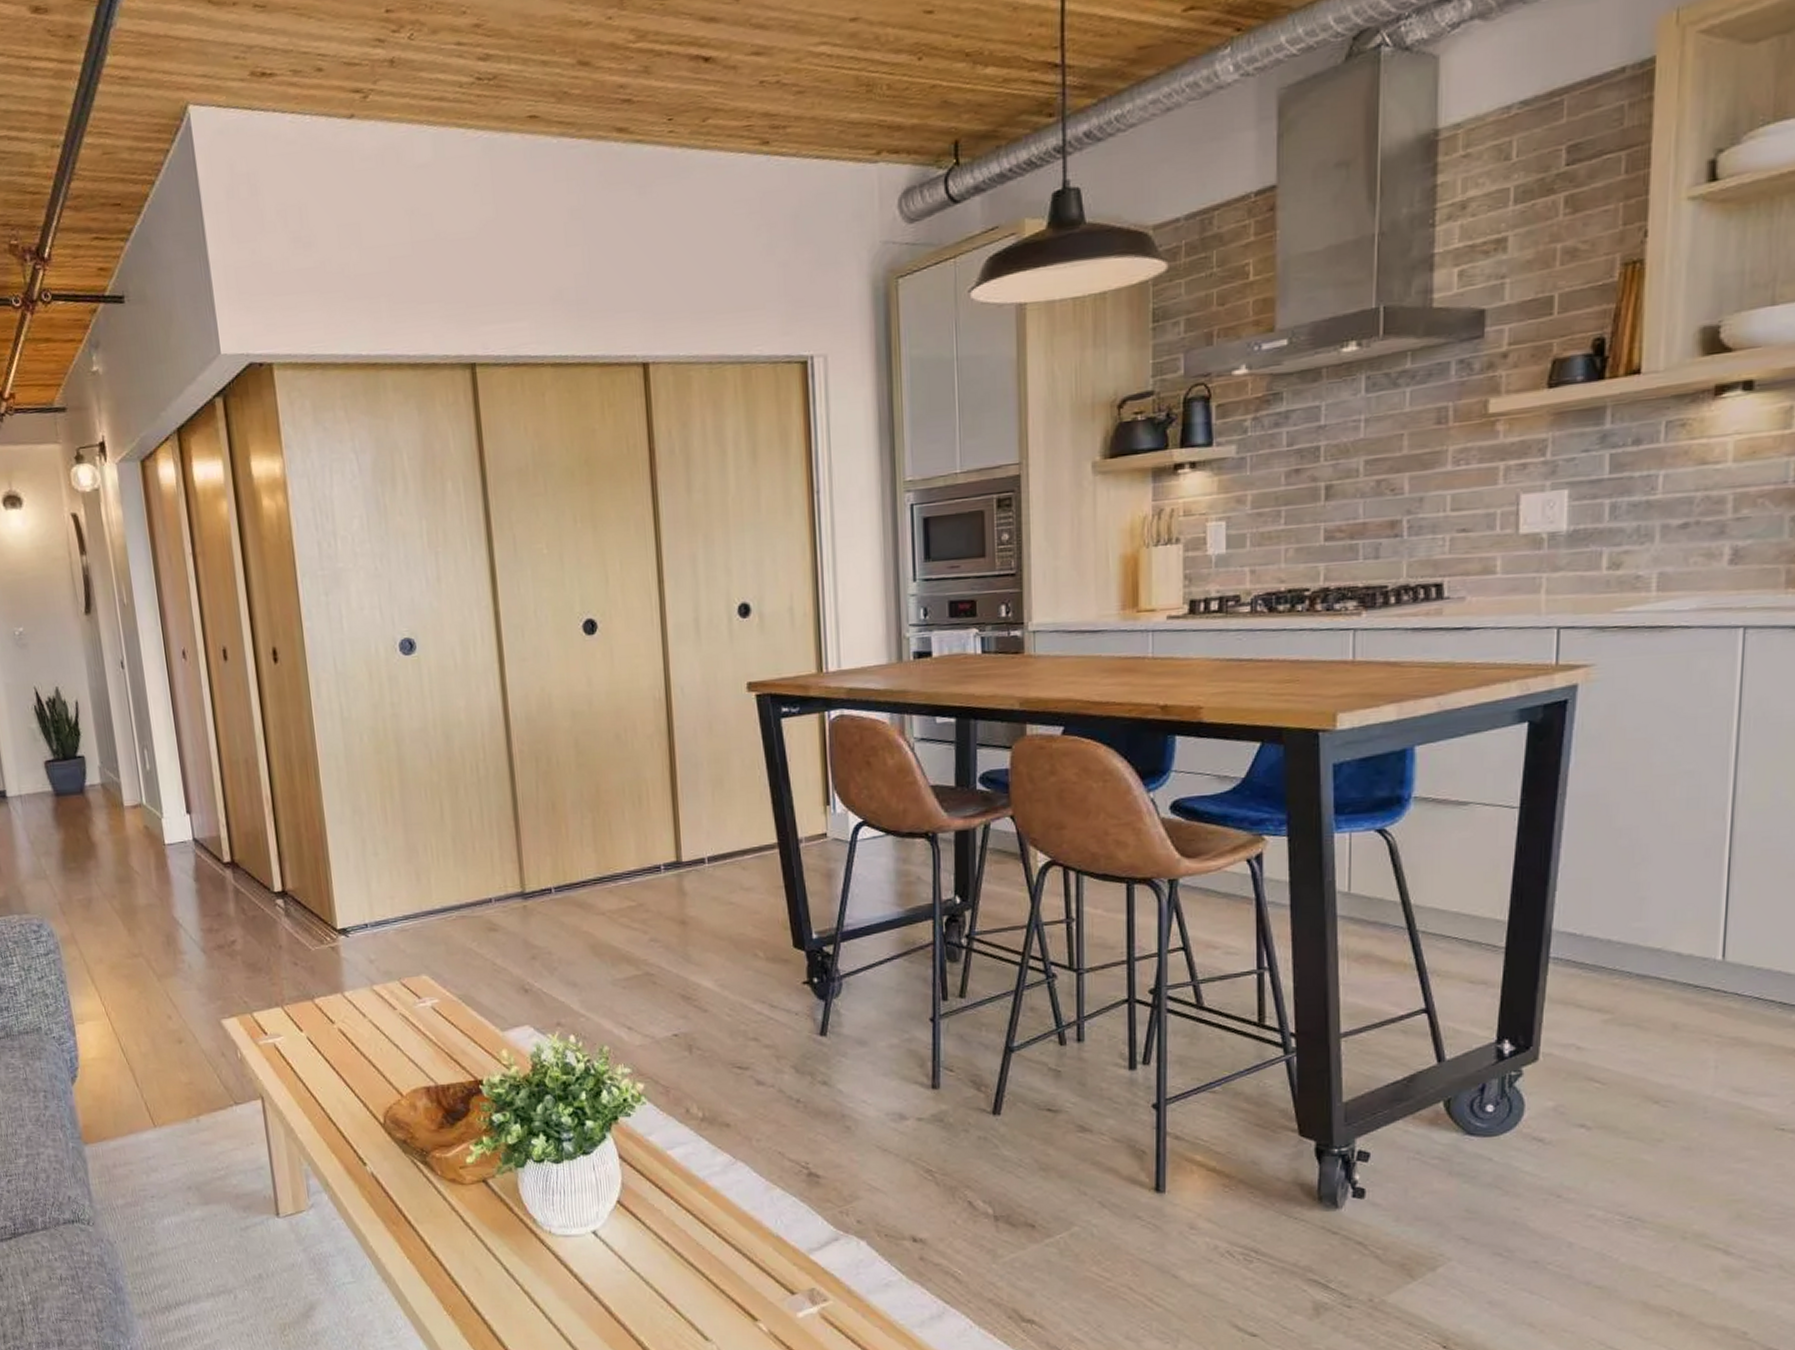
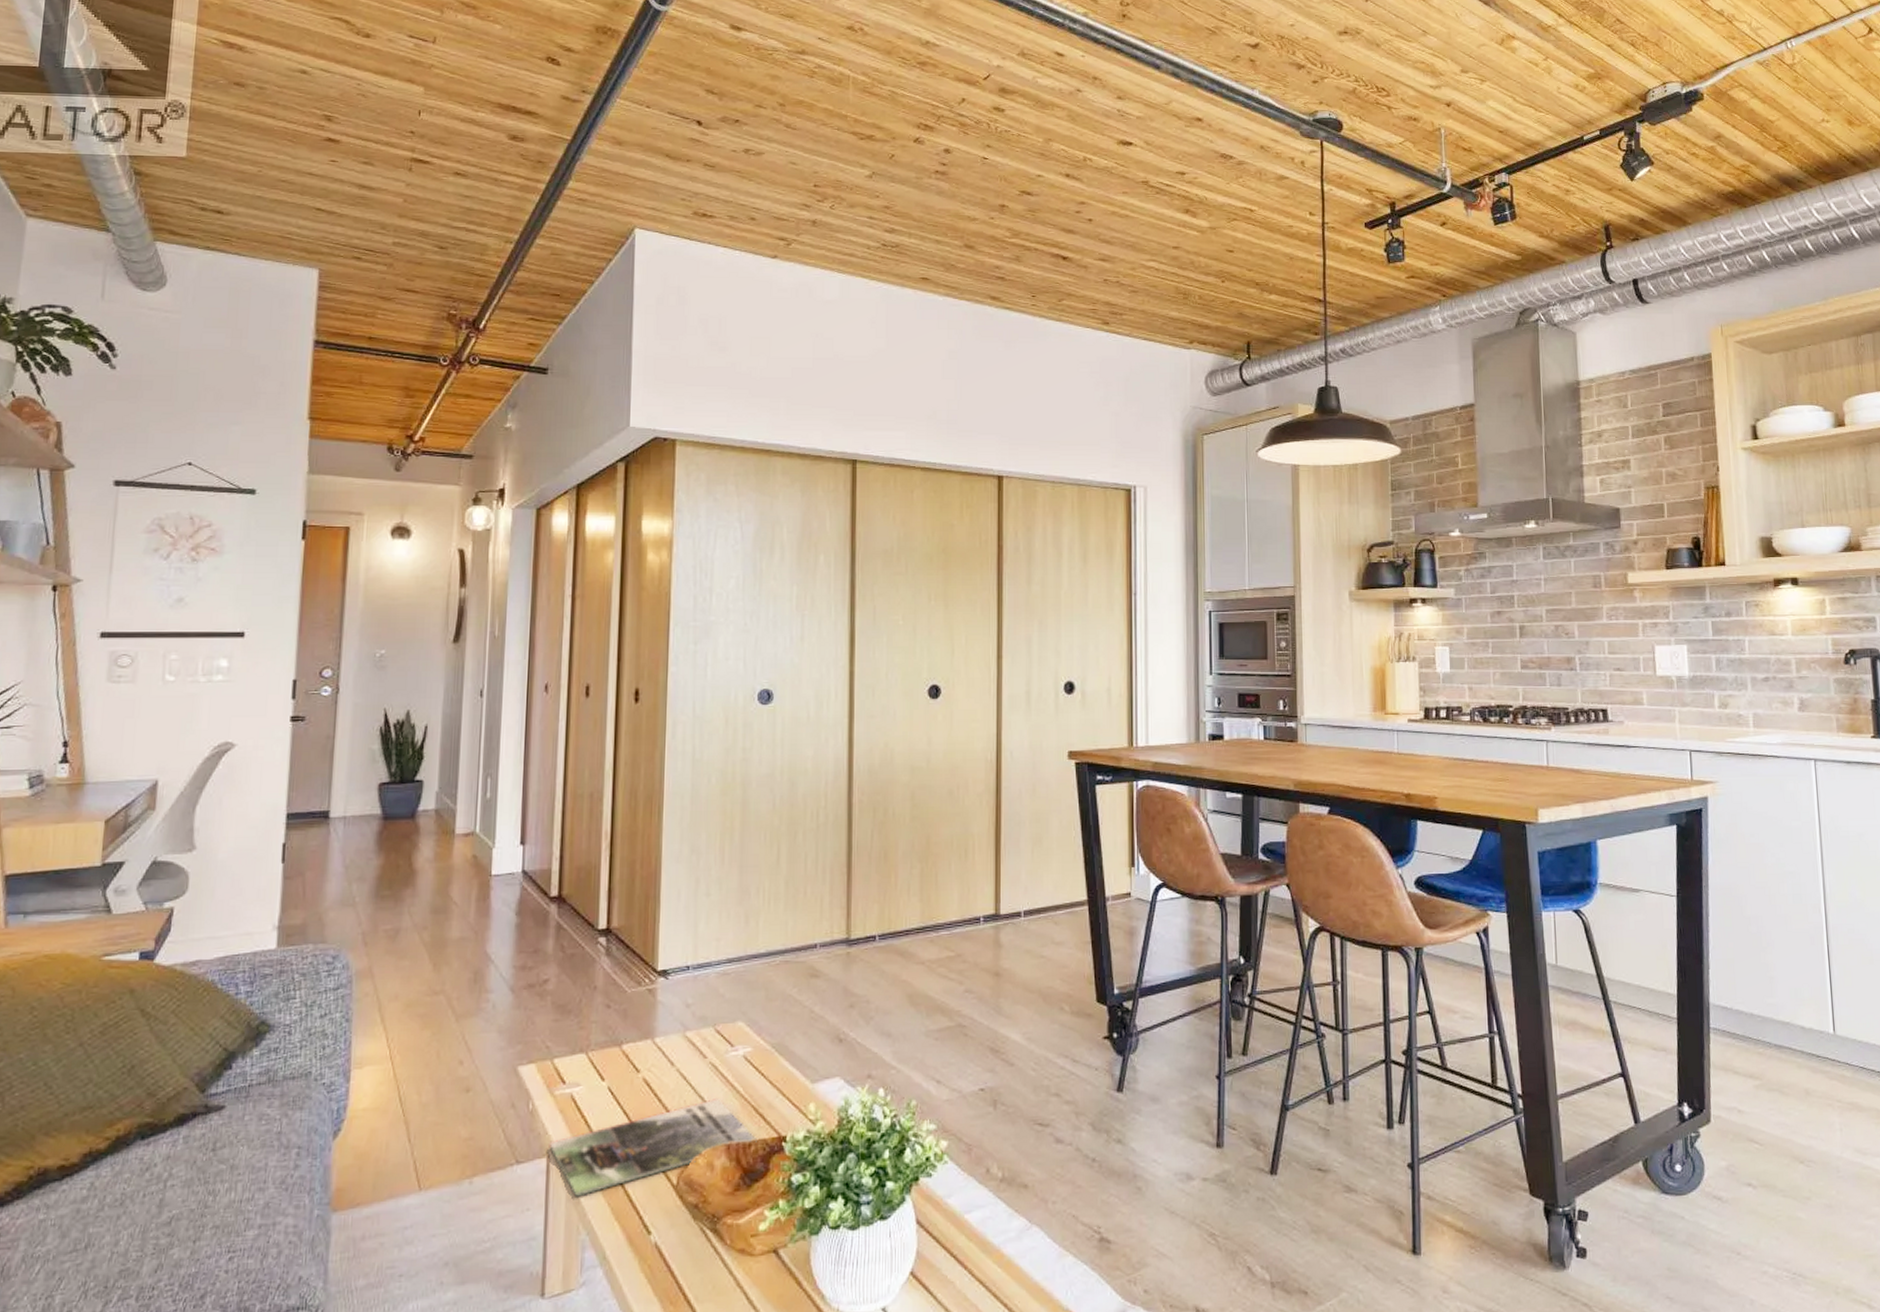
magazine: none [261,1046,455,1133] -> present [549,1099,757,1197]

